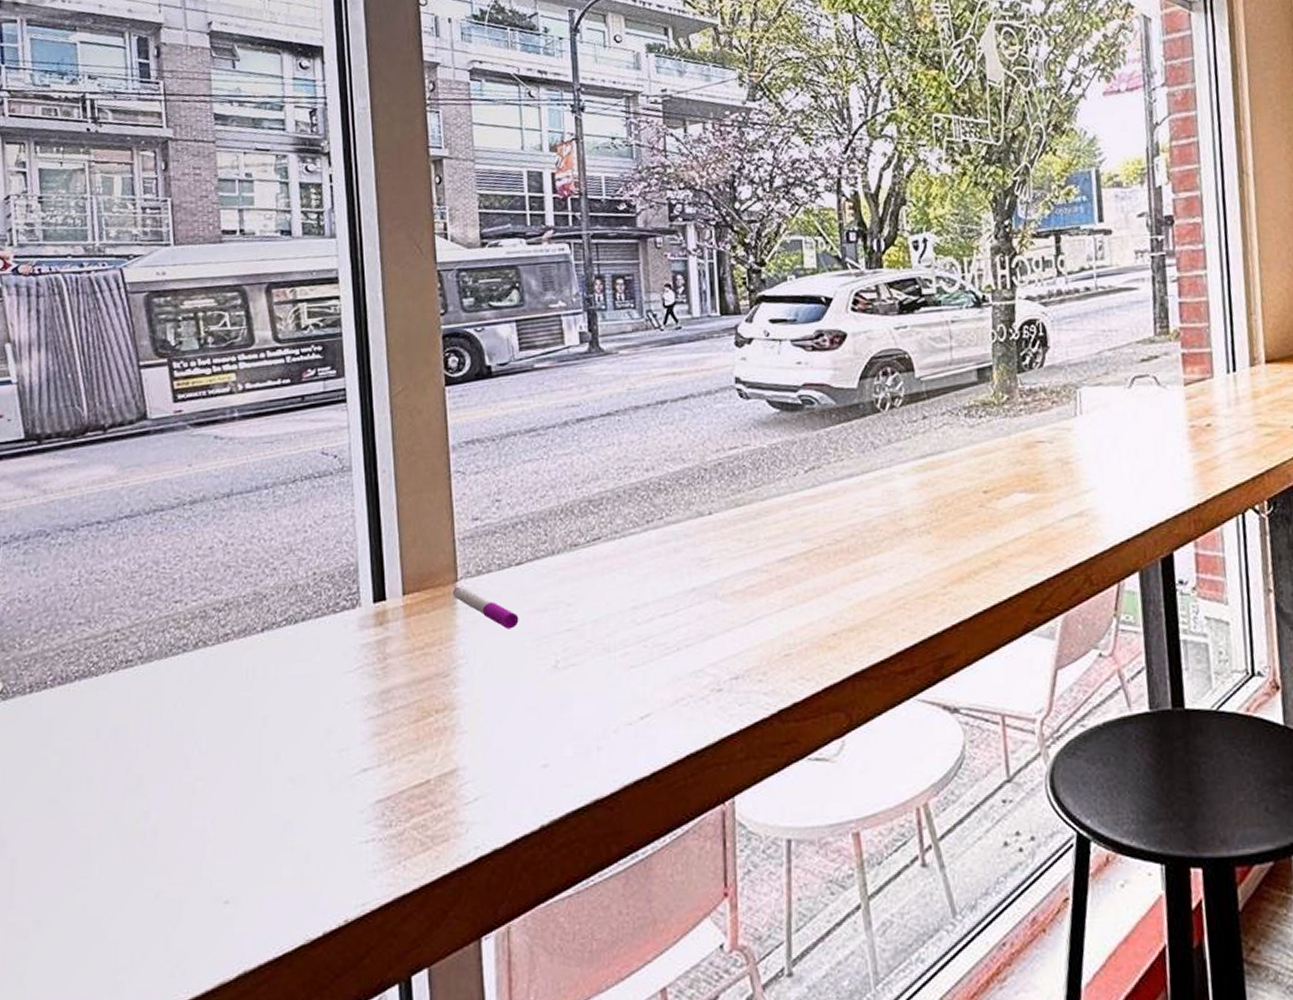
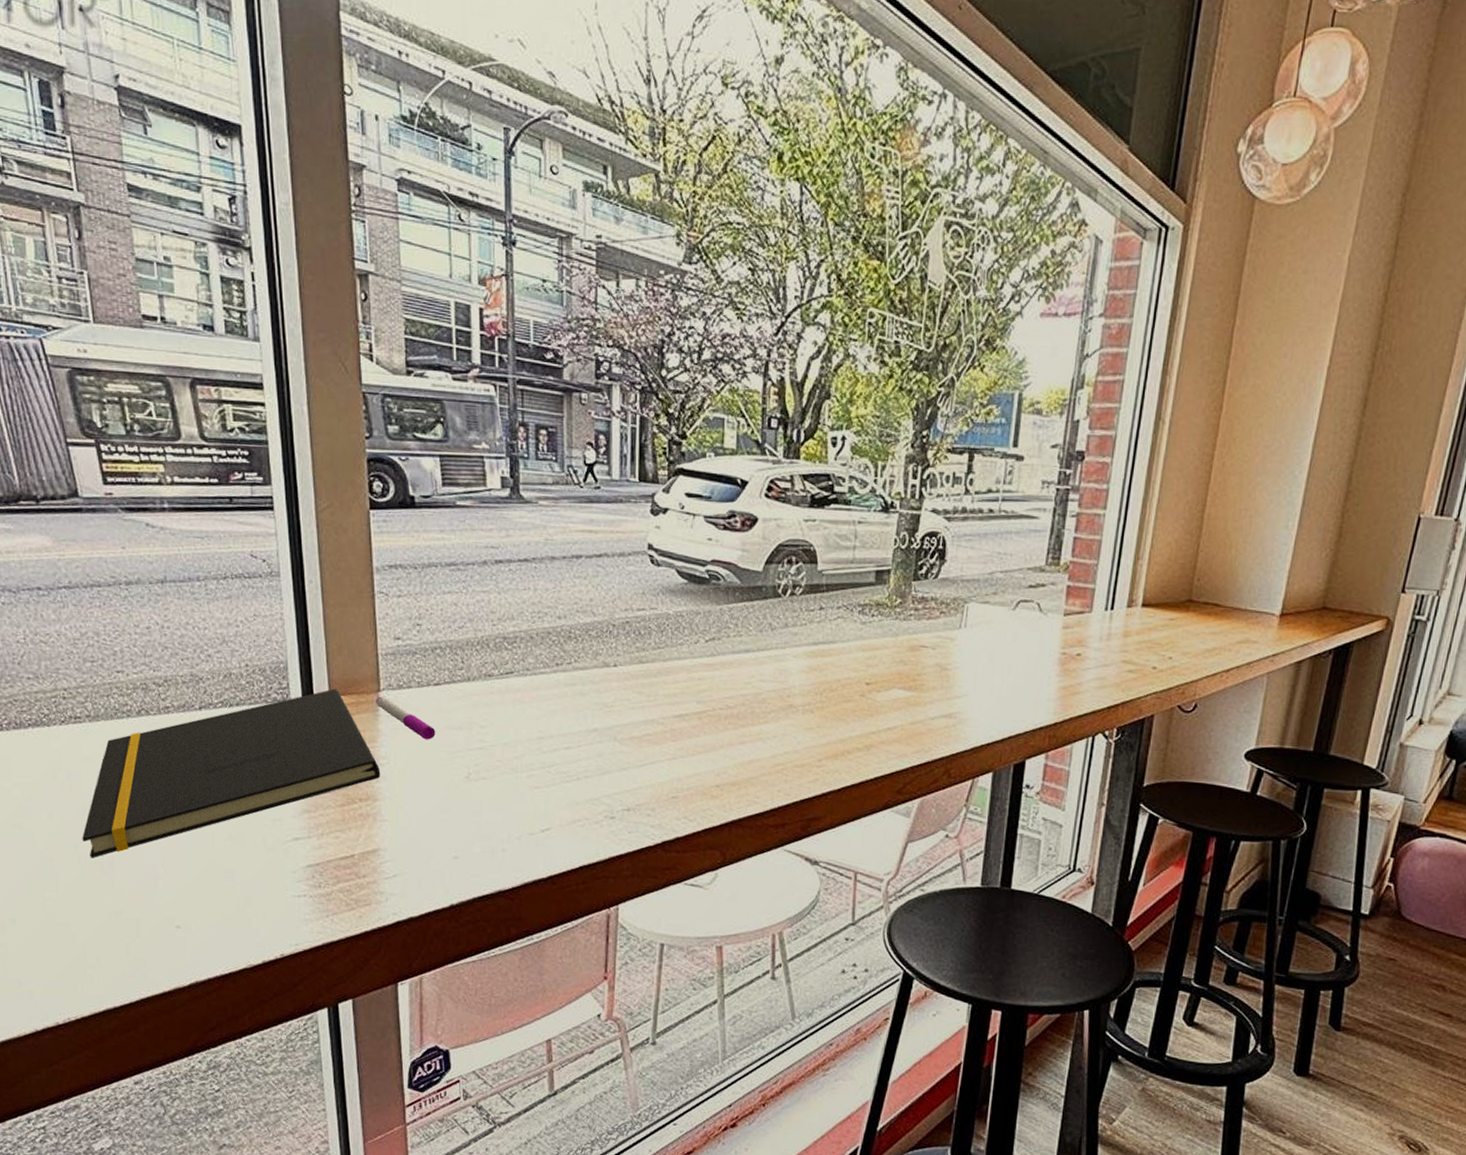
notepad: none [124,585,459,829] -> present [82,688,381,858]

